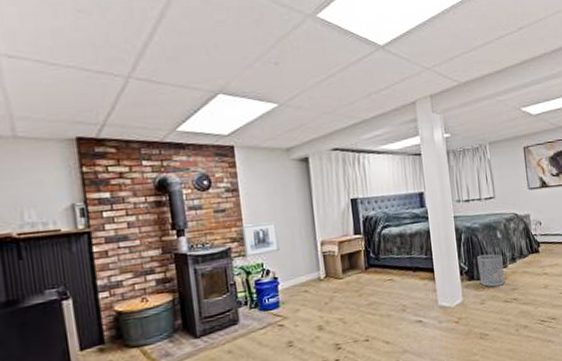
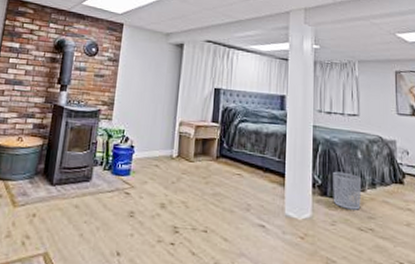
wall art: present [242,221,280,258] -> none [111,92,144,123]

